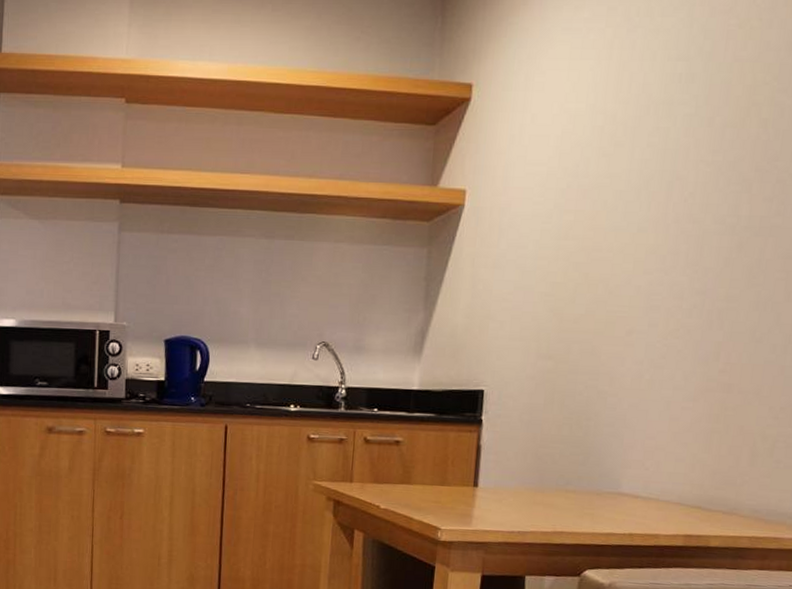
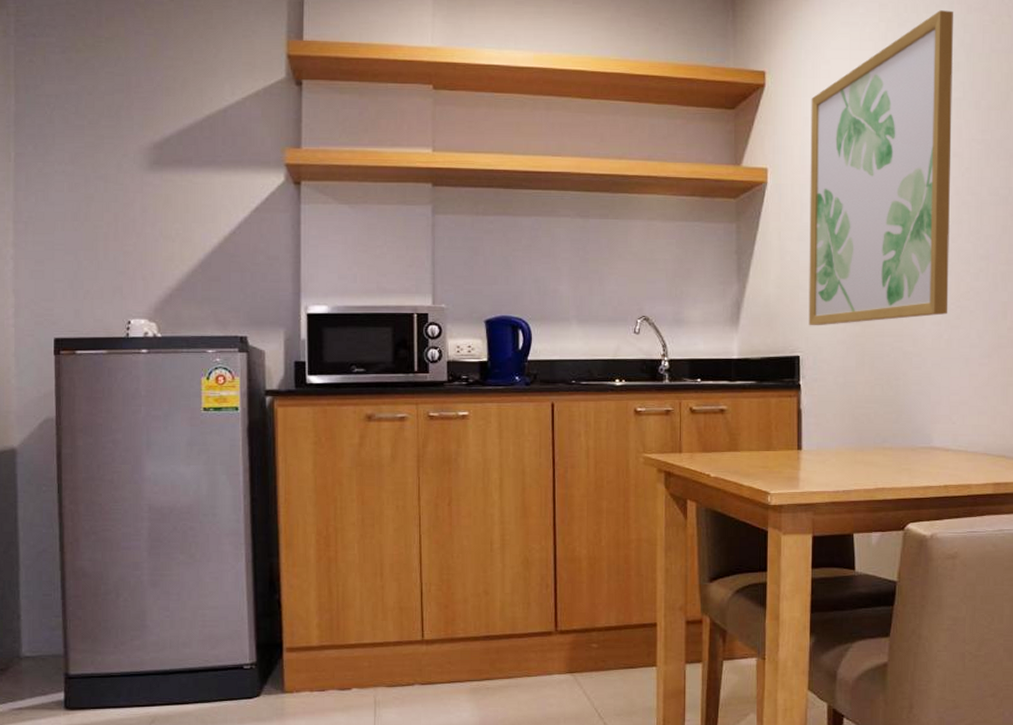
wall art: none [496,13,694,360] -> present [808,10,953,326]

